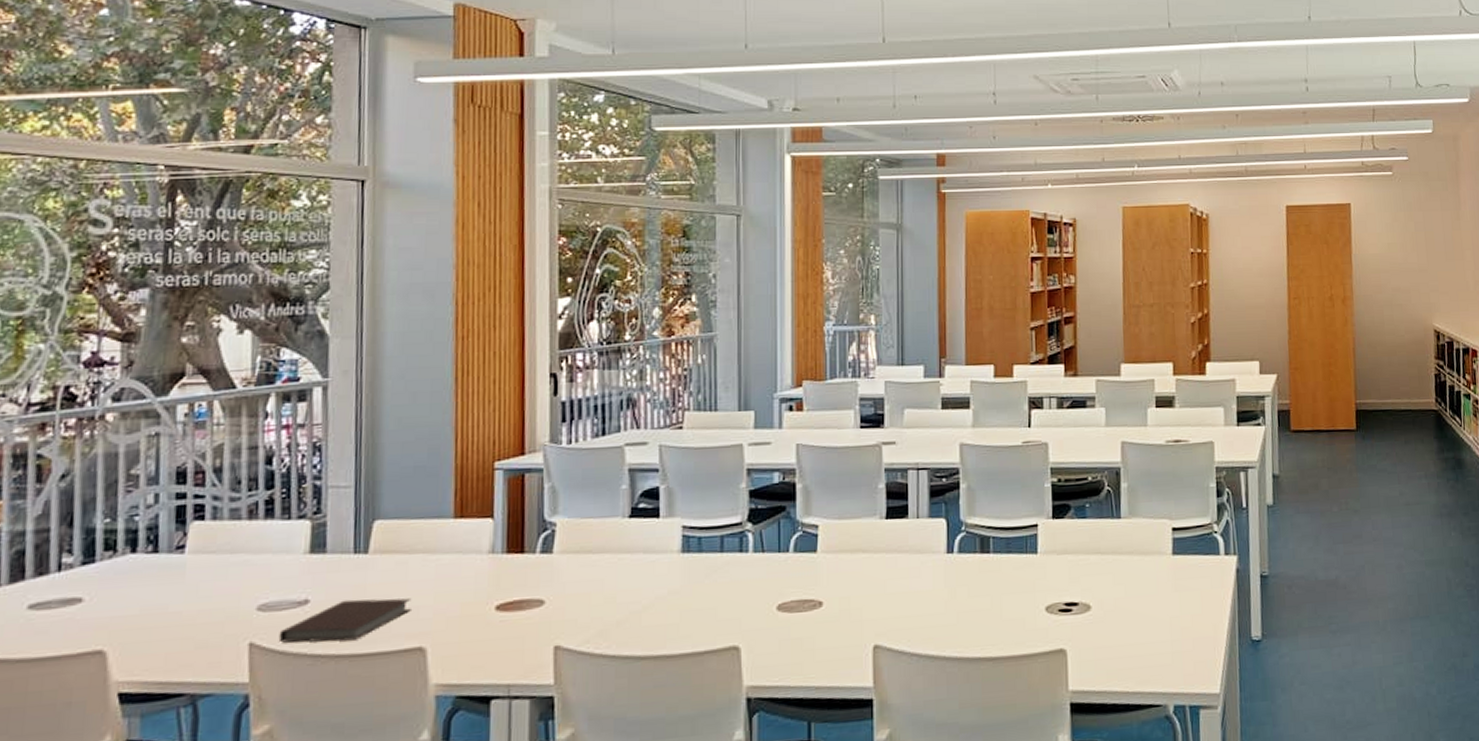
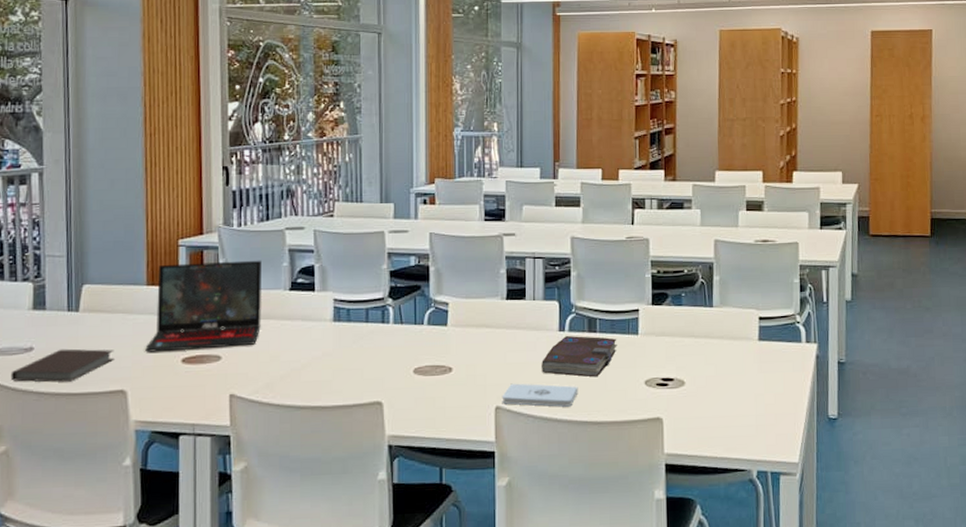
laptop: none [450,483,596,600] -> present [145,260,262,352]
notepad: none [881,616,970,643] -> present [502,383,578,407]
book: none [927,557,1014,605] -> present [542,335,617,377]

